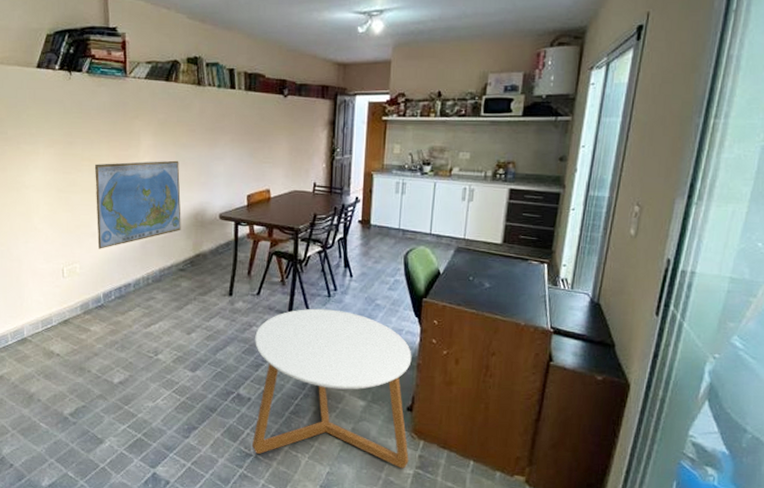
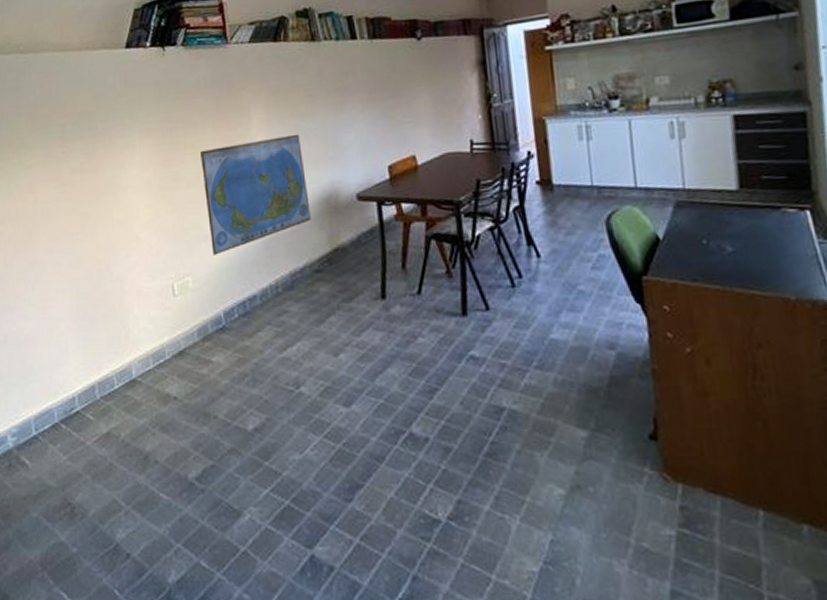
coffee table: present [252,308,412,469] -> none [422,304,666,529]

